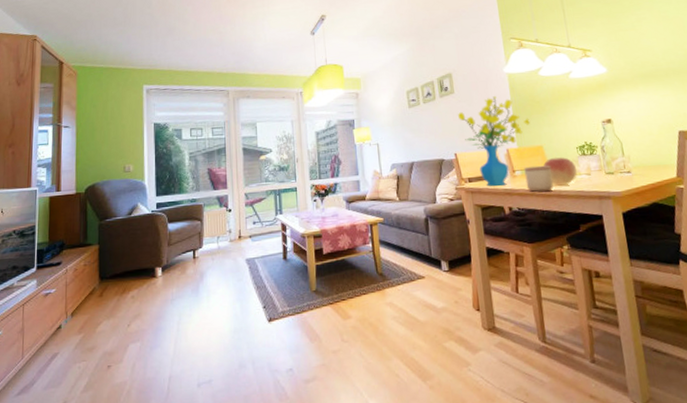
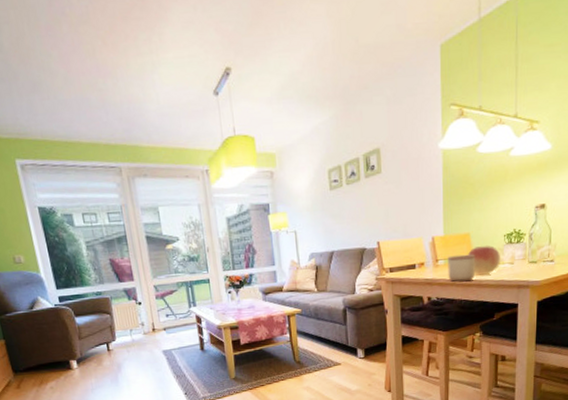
bouquet: present [457,95,530,186] -> none [383,175,460,276]

